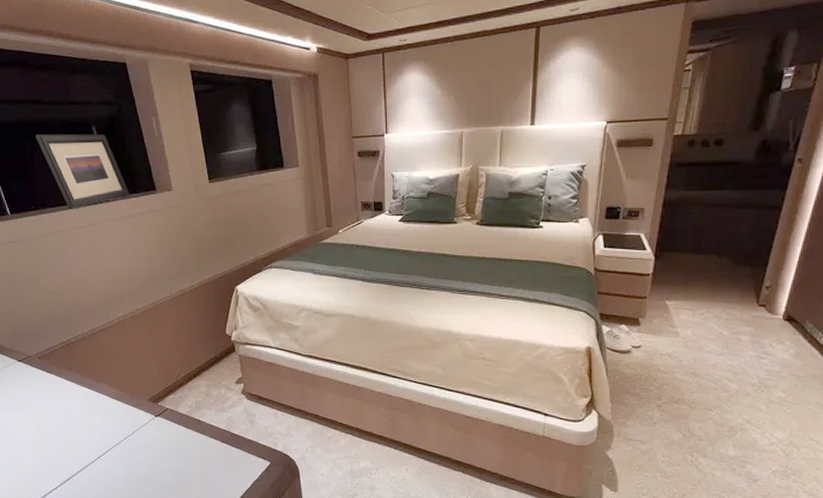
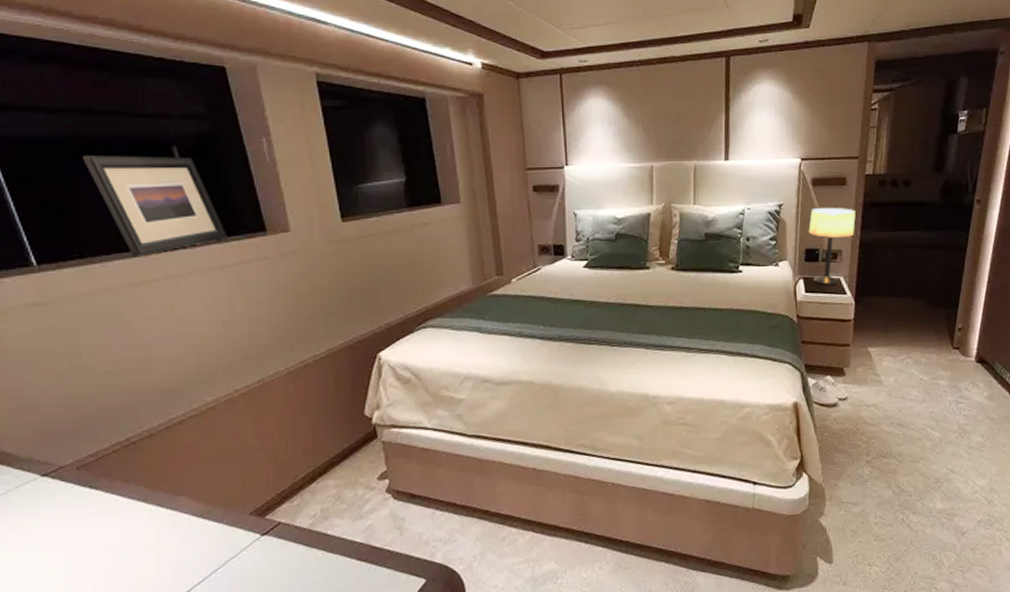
table lamp: none [610,167,661,241] -> present [808,207,856,285]

